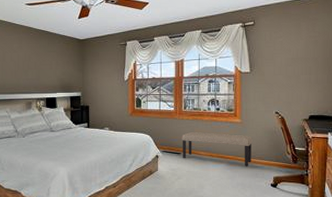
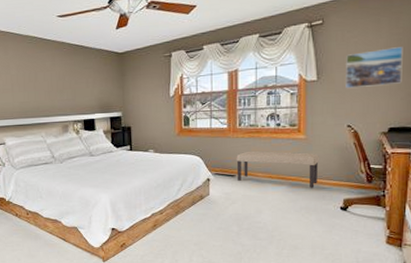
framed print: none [273,48,319,81] -> present [346,47,403,89]

